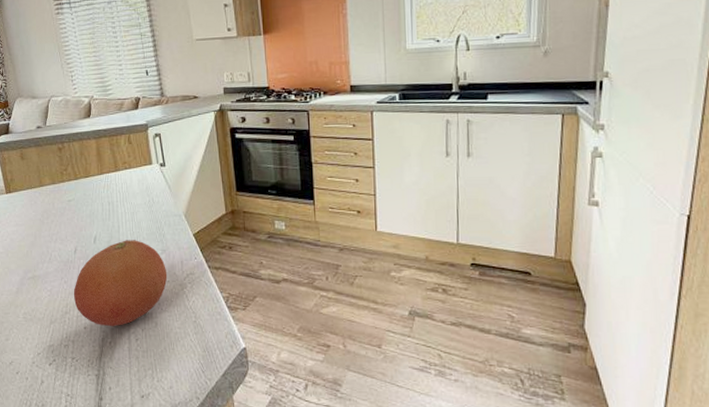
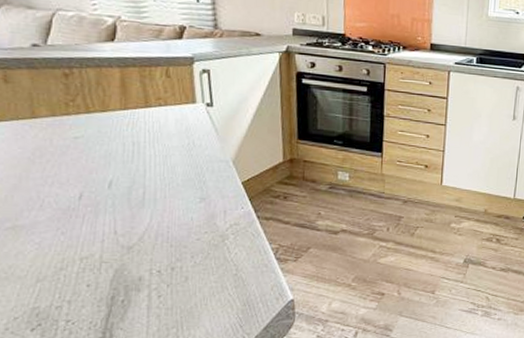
fruit: present [73,240,168,327] -> none [73,186,206,284]

